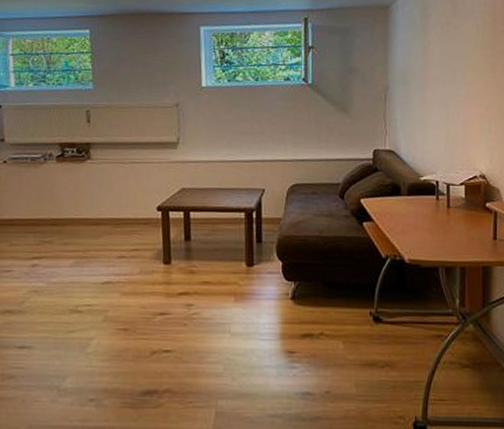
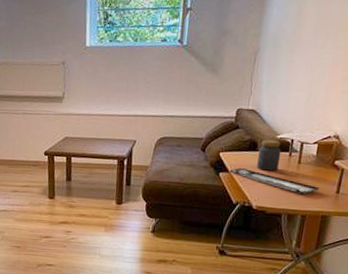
keyboard: none [372,215,475,243] -> present [228,167,320,195]
jar: none [403,182,428,218] -> present [257,140,282,171]

